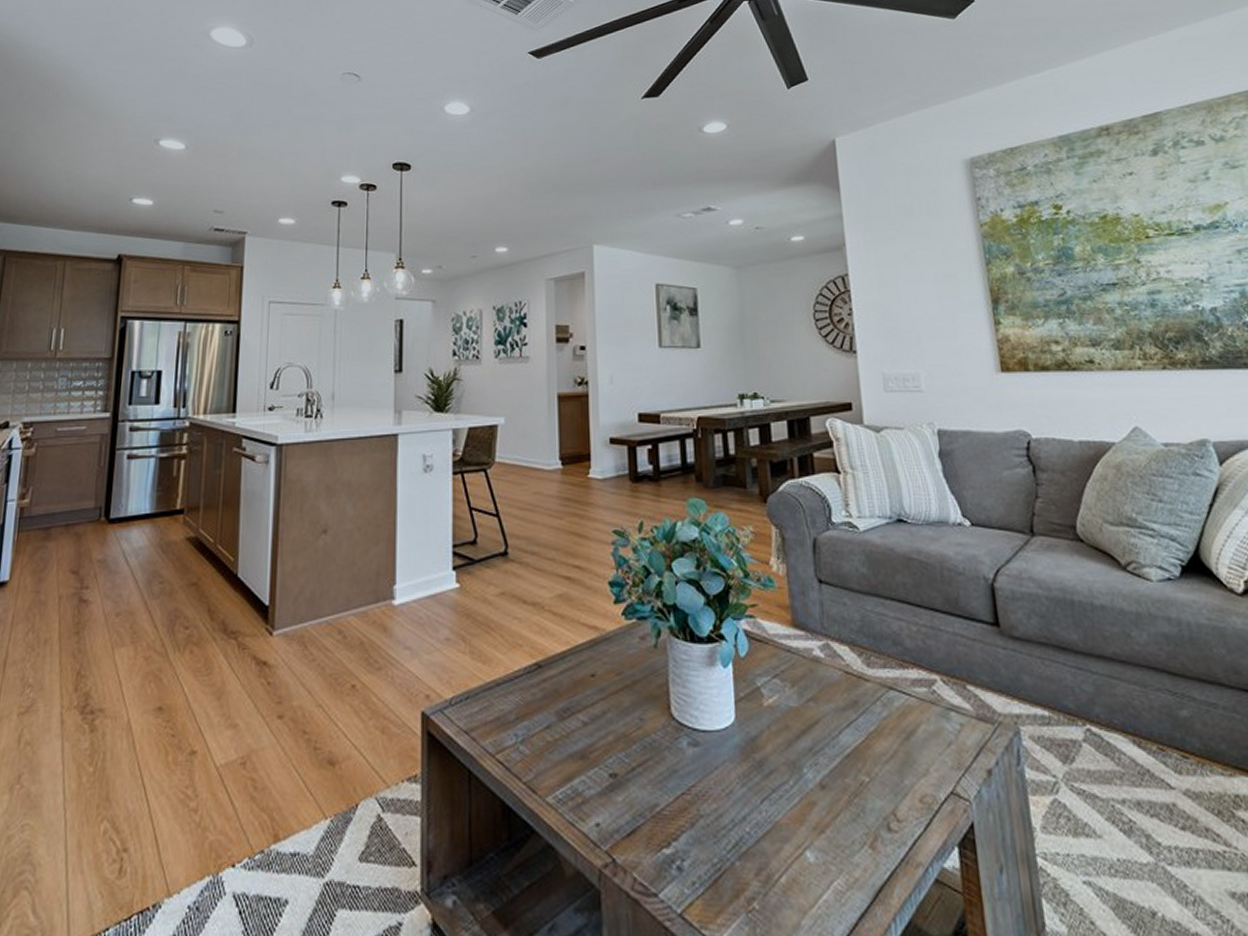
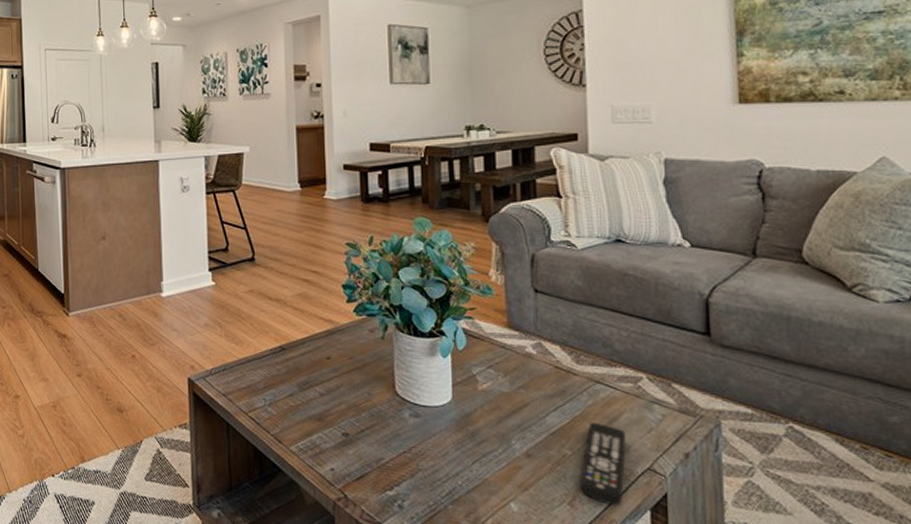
remote control: none [880,738,928,843] -> present [579,422,626,505]

